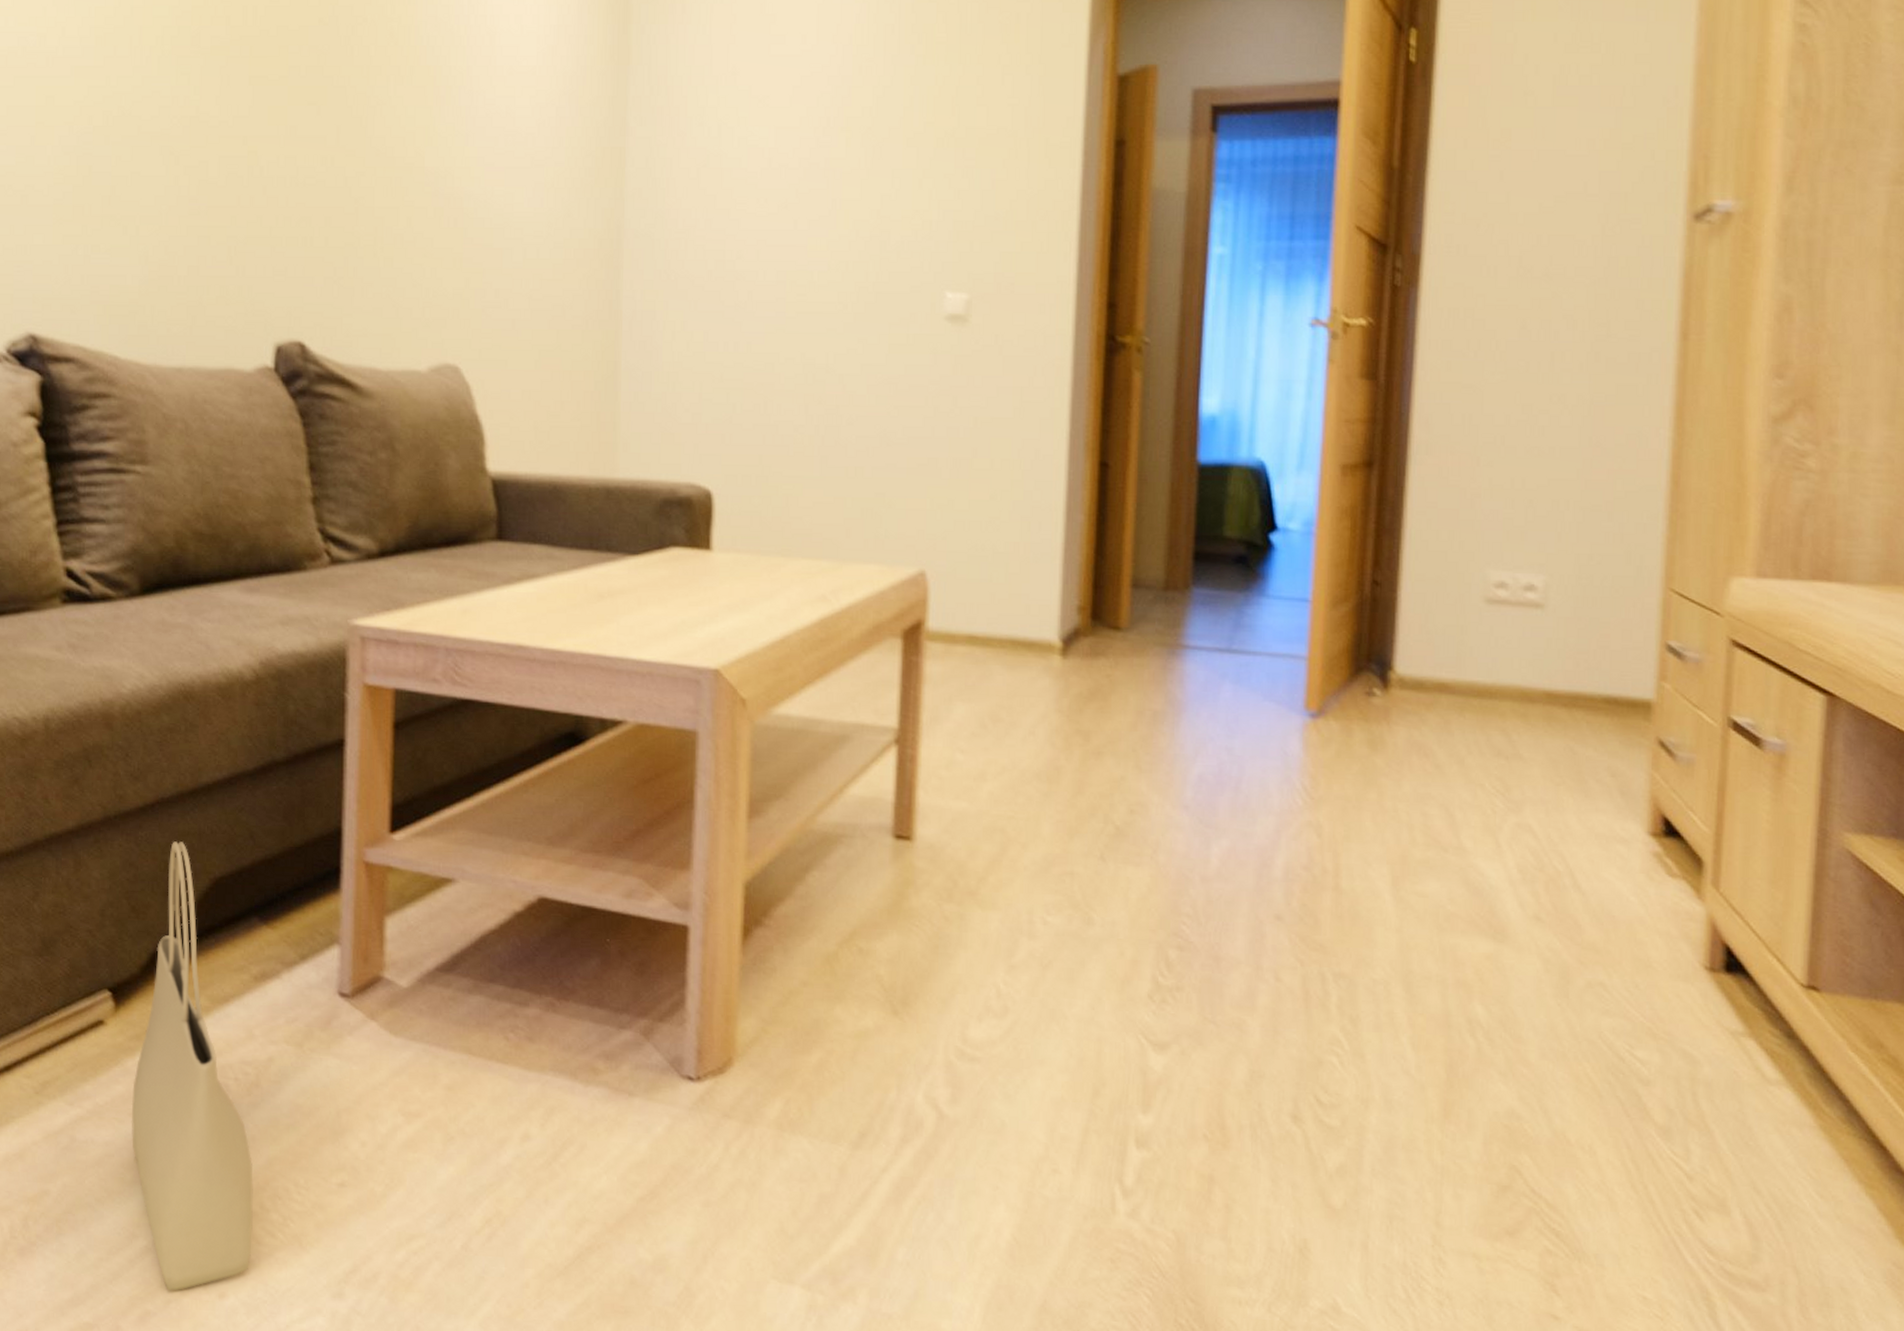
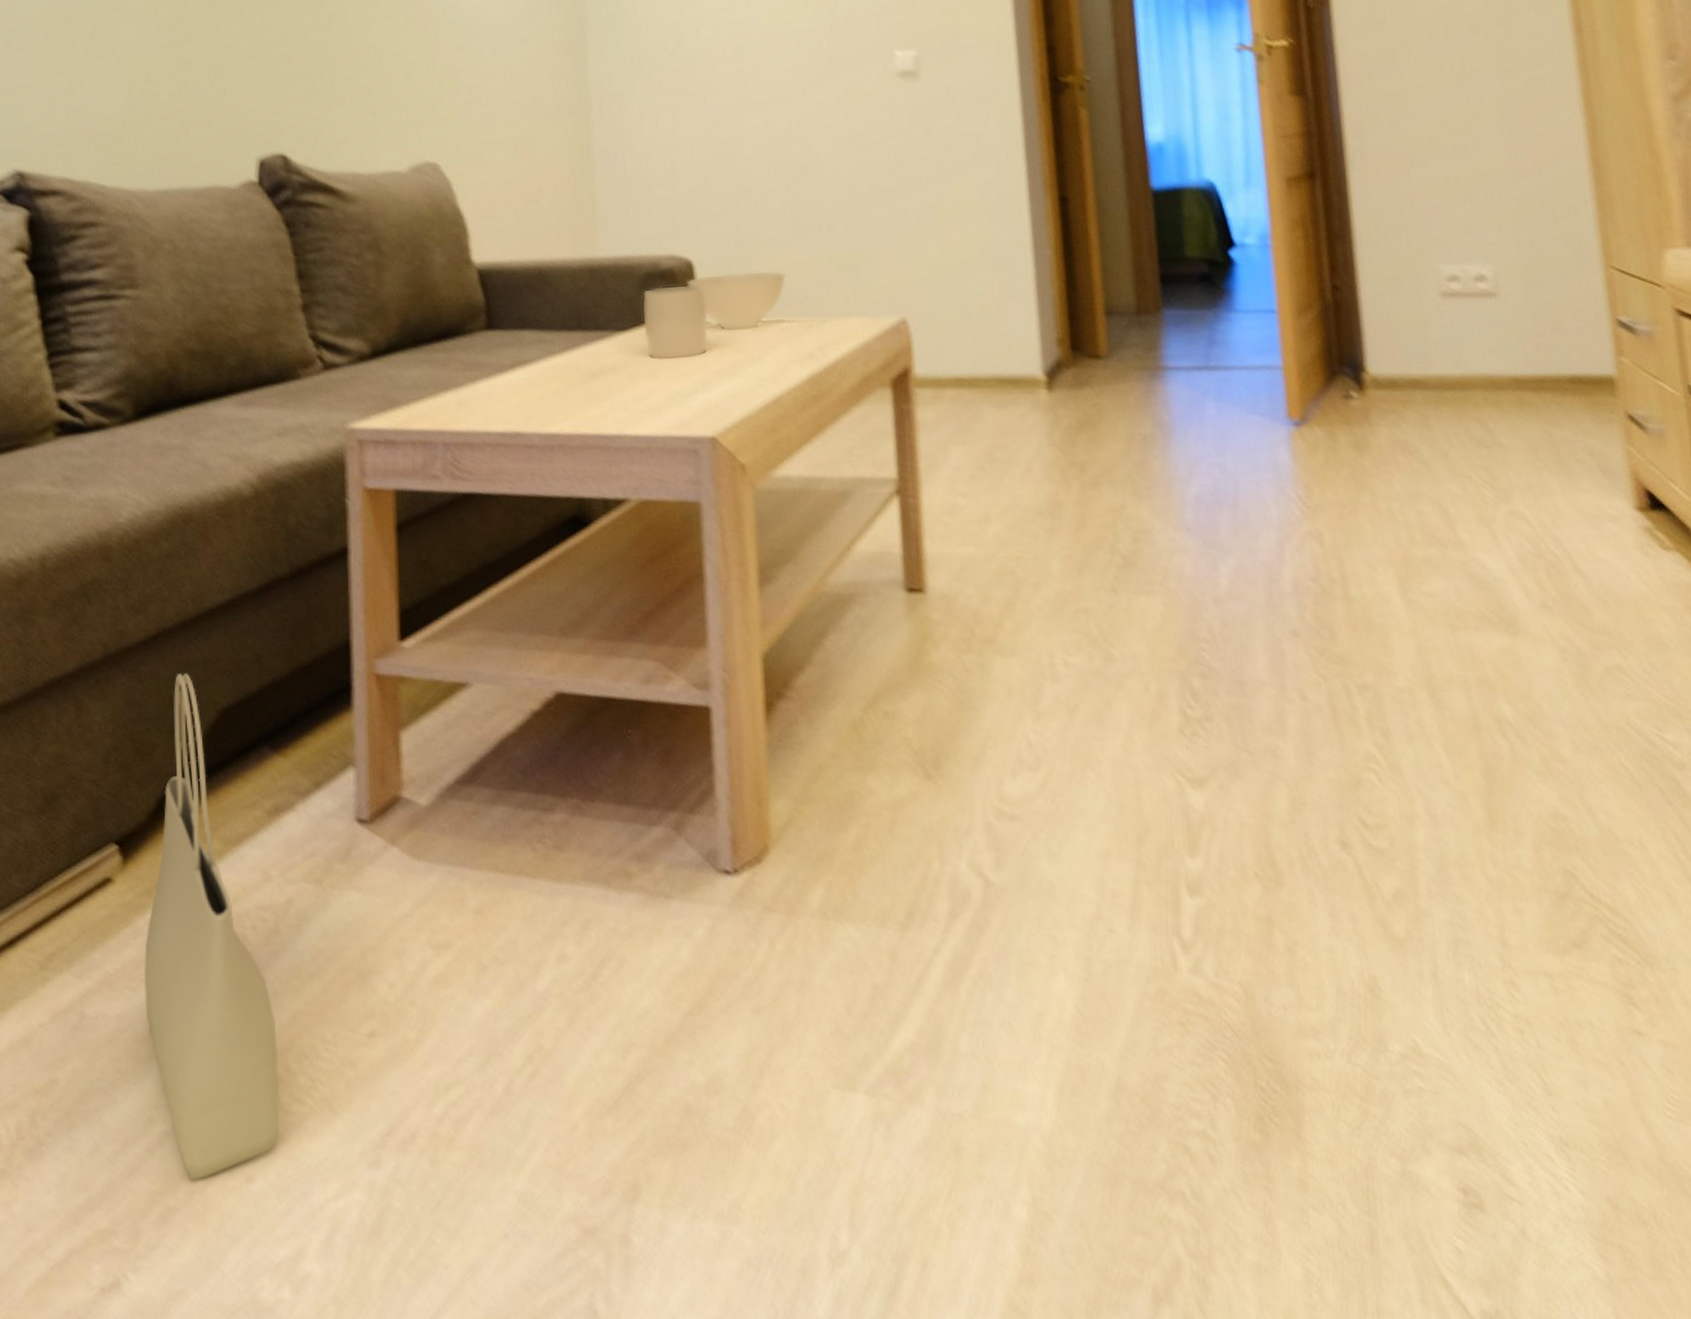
mug: none [656,514,724,589] -> present [642,284,709,359]
bowl: none [704,508,806,567] -> present [686,271,786,332]

